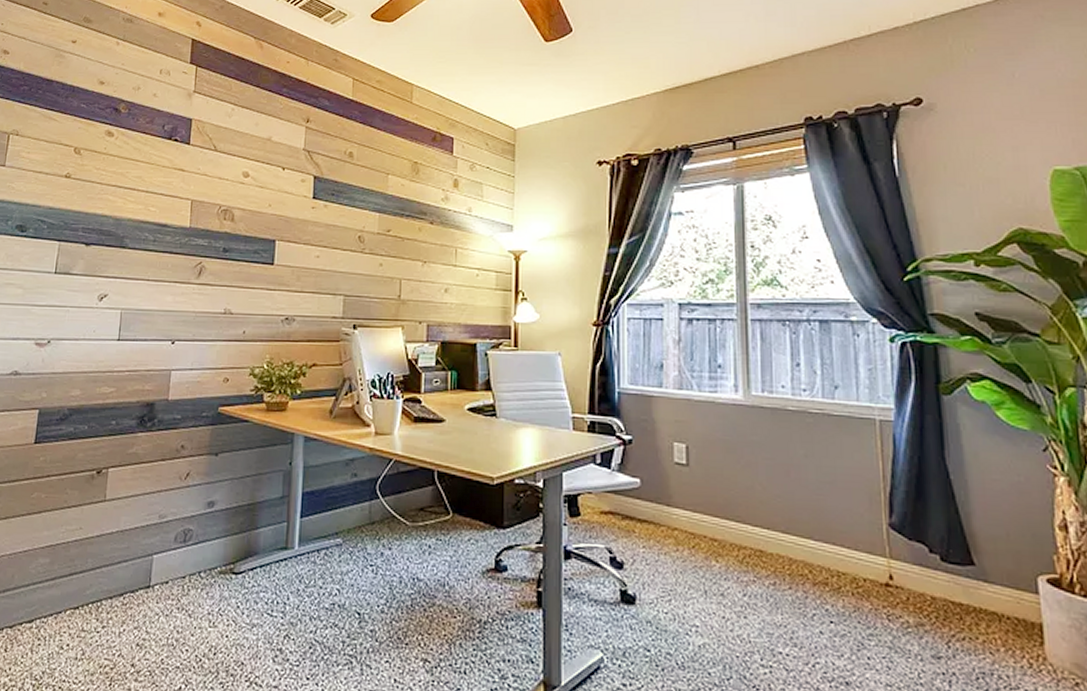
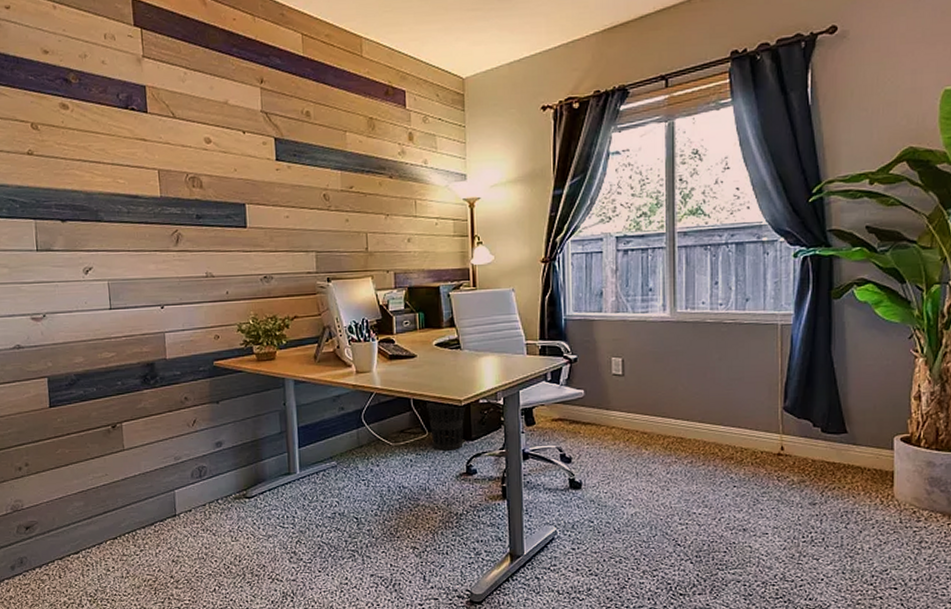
wastebasket: none [452,474,497,539] -> present [426,400,465,451]

